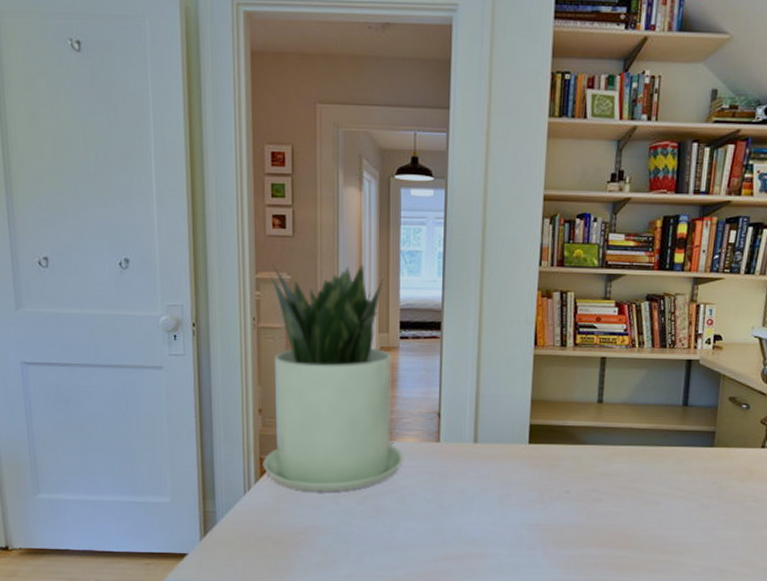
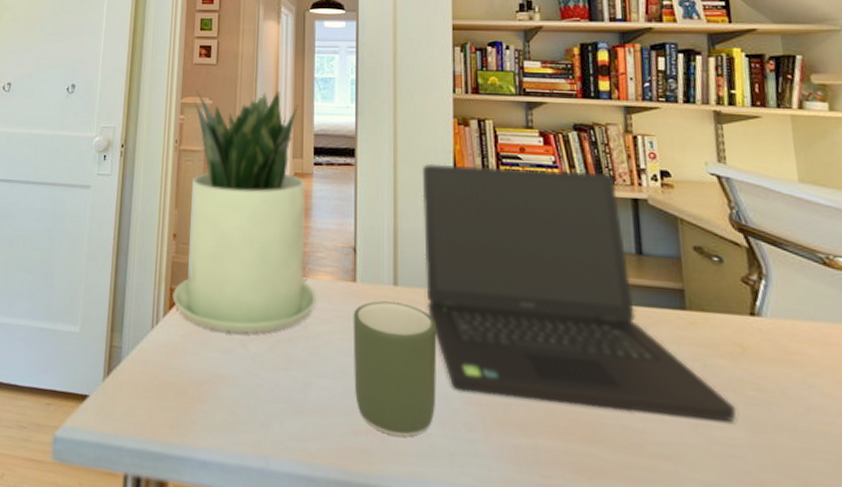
mug: none [436,456,510,558] -> present [353,301,437,437]
laptop: none [502,334,737,524] -> present [422,163,737,422]

